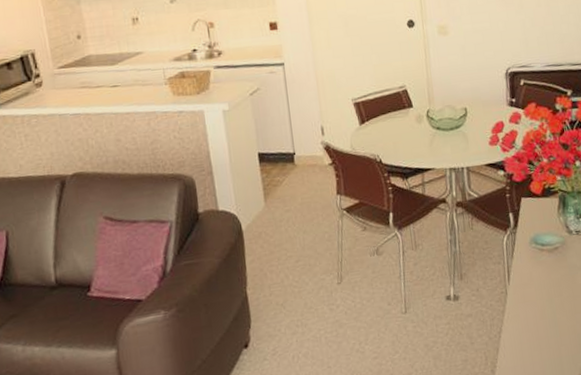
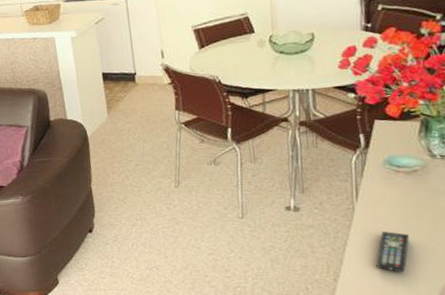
remote control: none [527,313,554,355] -> present [376,231,409,272]

